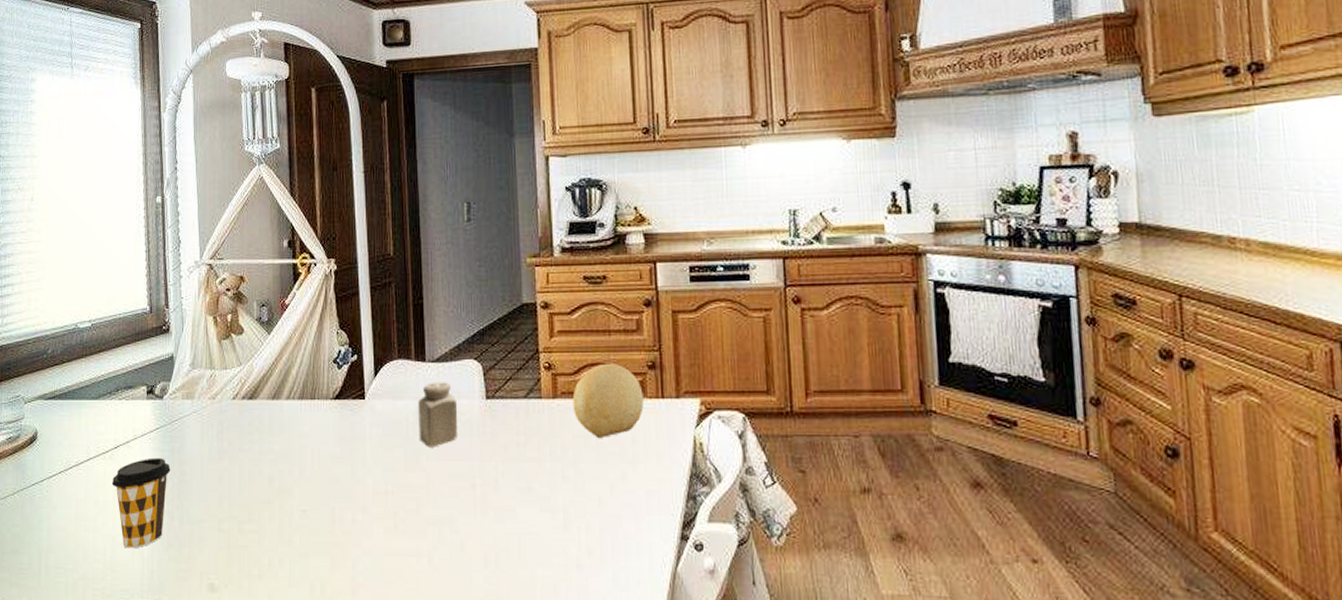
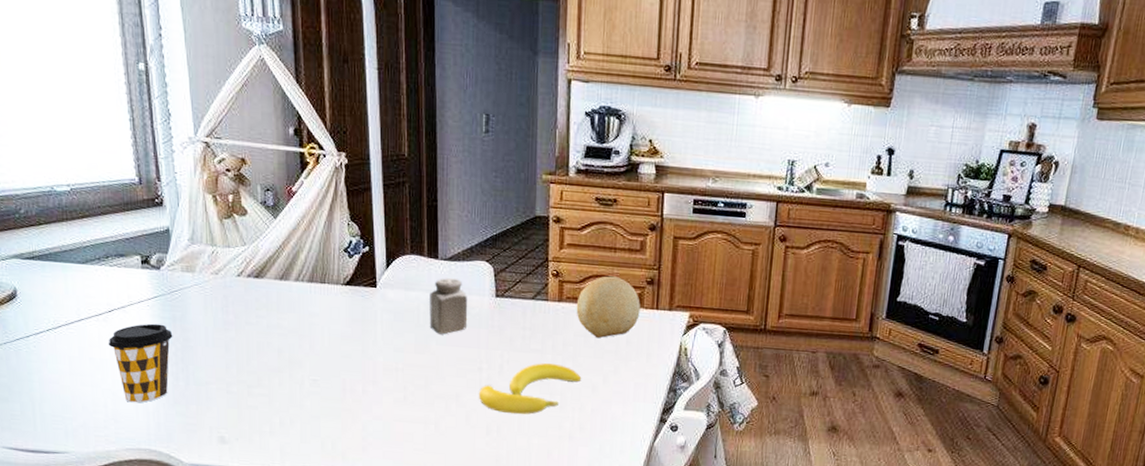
banana: none [473,473,586,540] -> present [478,363,582,415]

